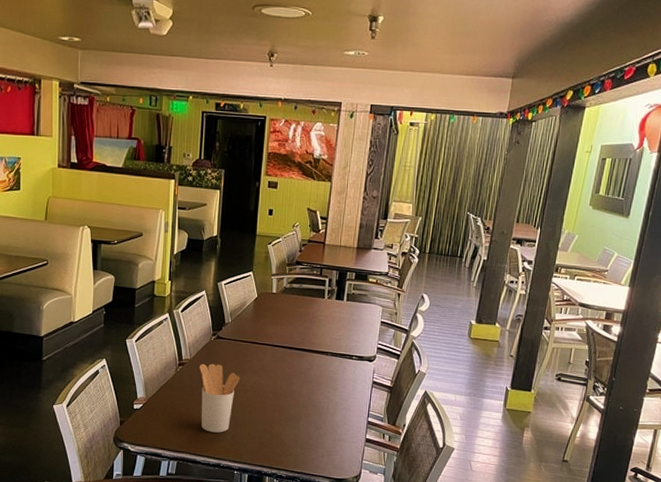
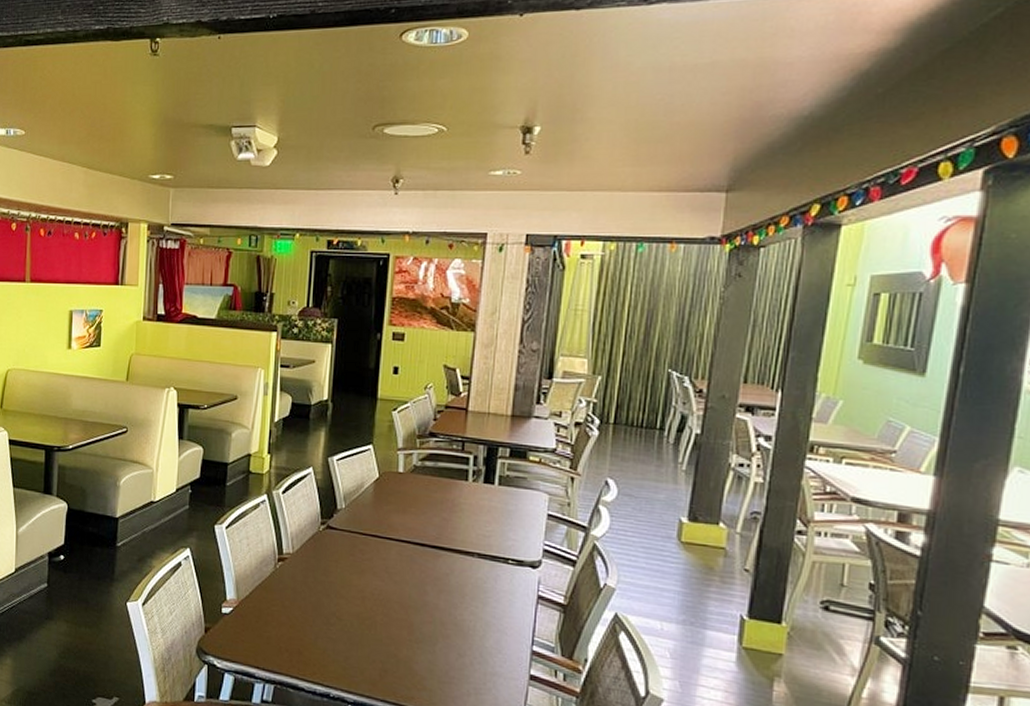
utensil holder: present [200,363,240,433] -> none [304,559,356,652]

